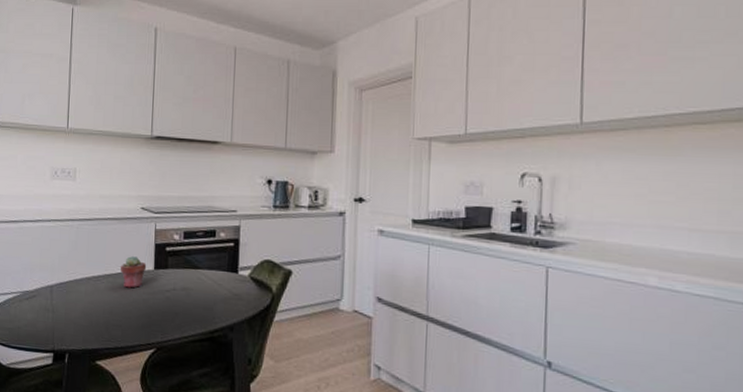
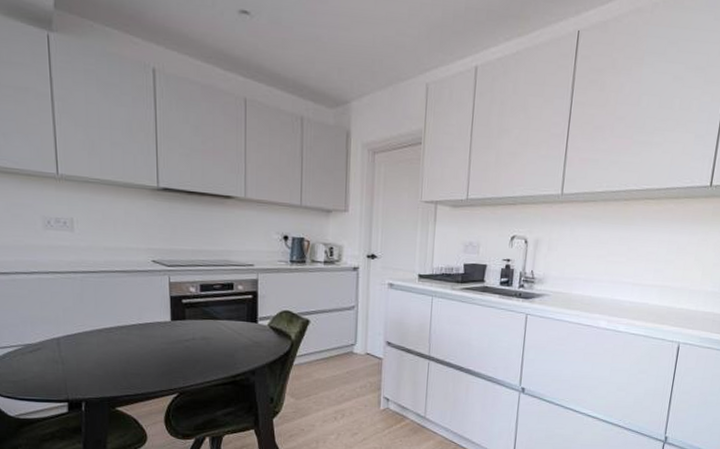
potted succulent: present [120,256,147,288] -> none [133,308,163,339]

